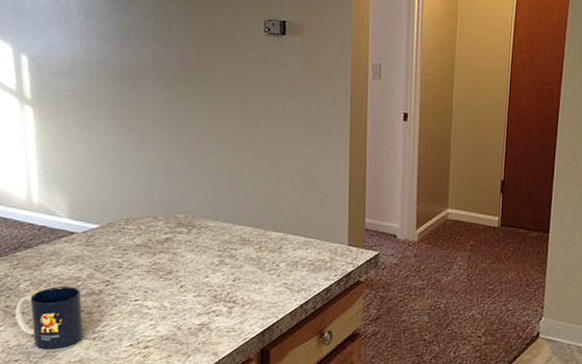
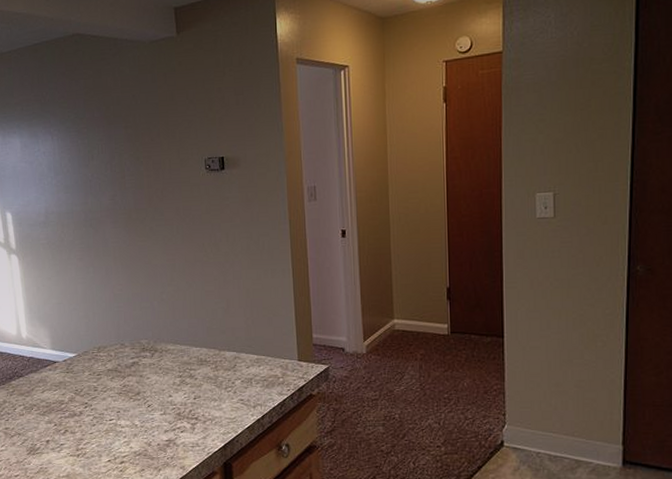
mug: present [16,287,83,351] -> none [13,410,69,467]

